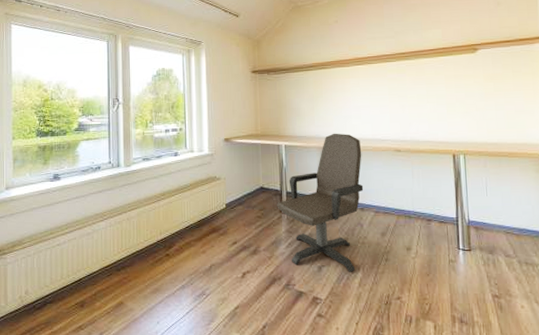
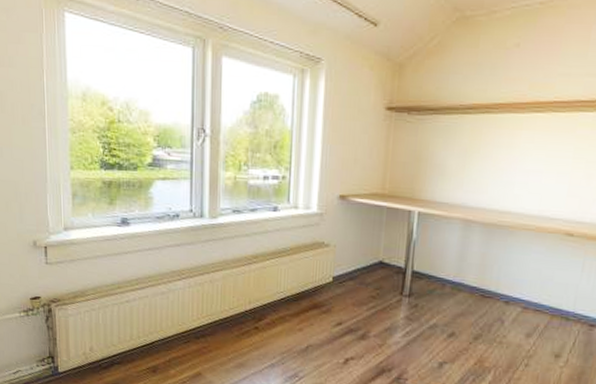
office chair: present [277,133,364,272] -> none [397,202,521,374]

